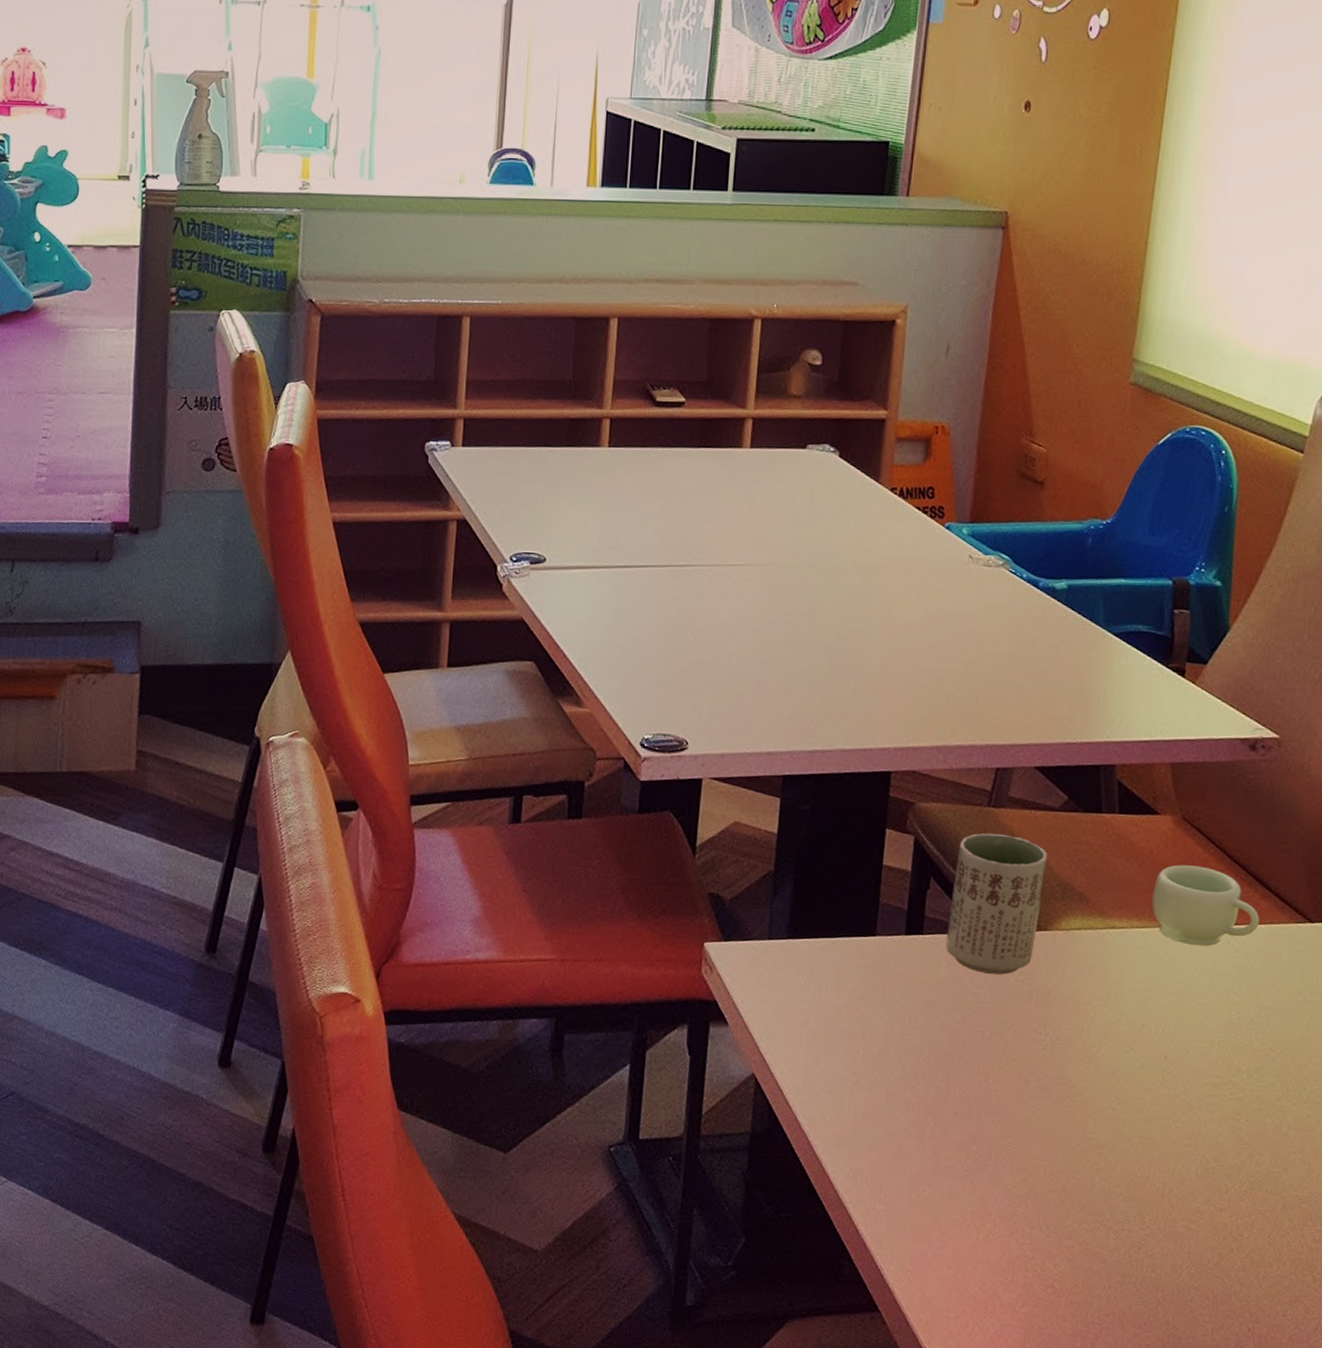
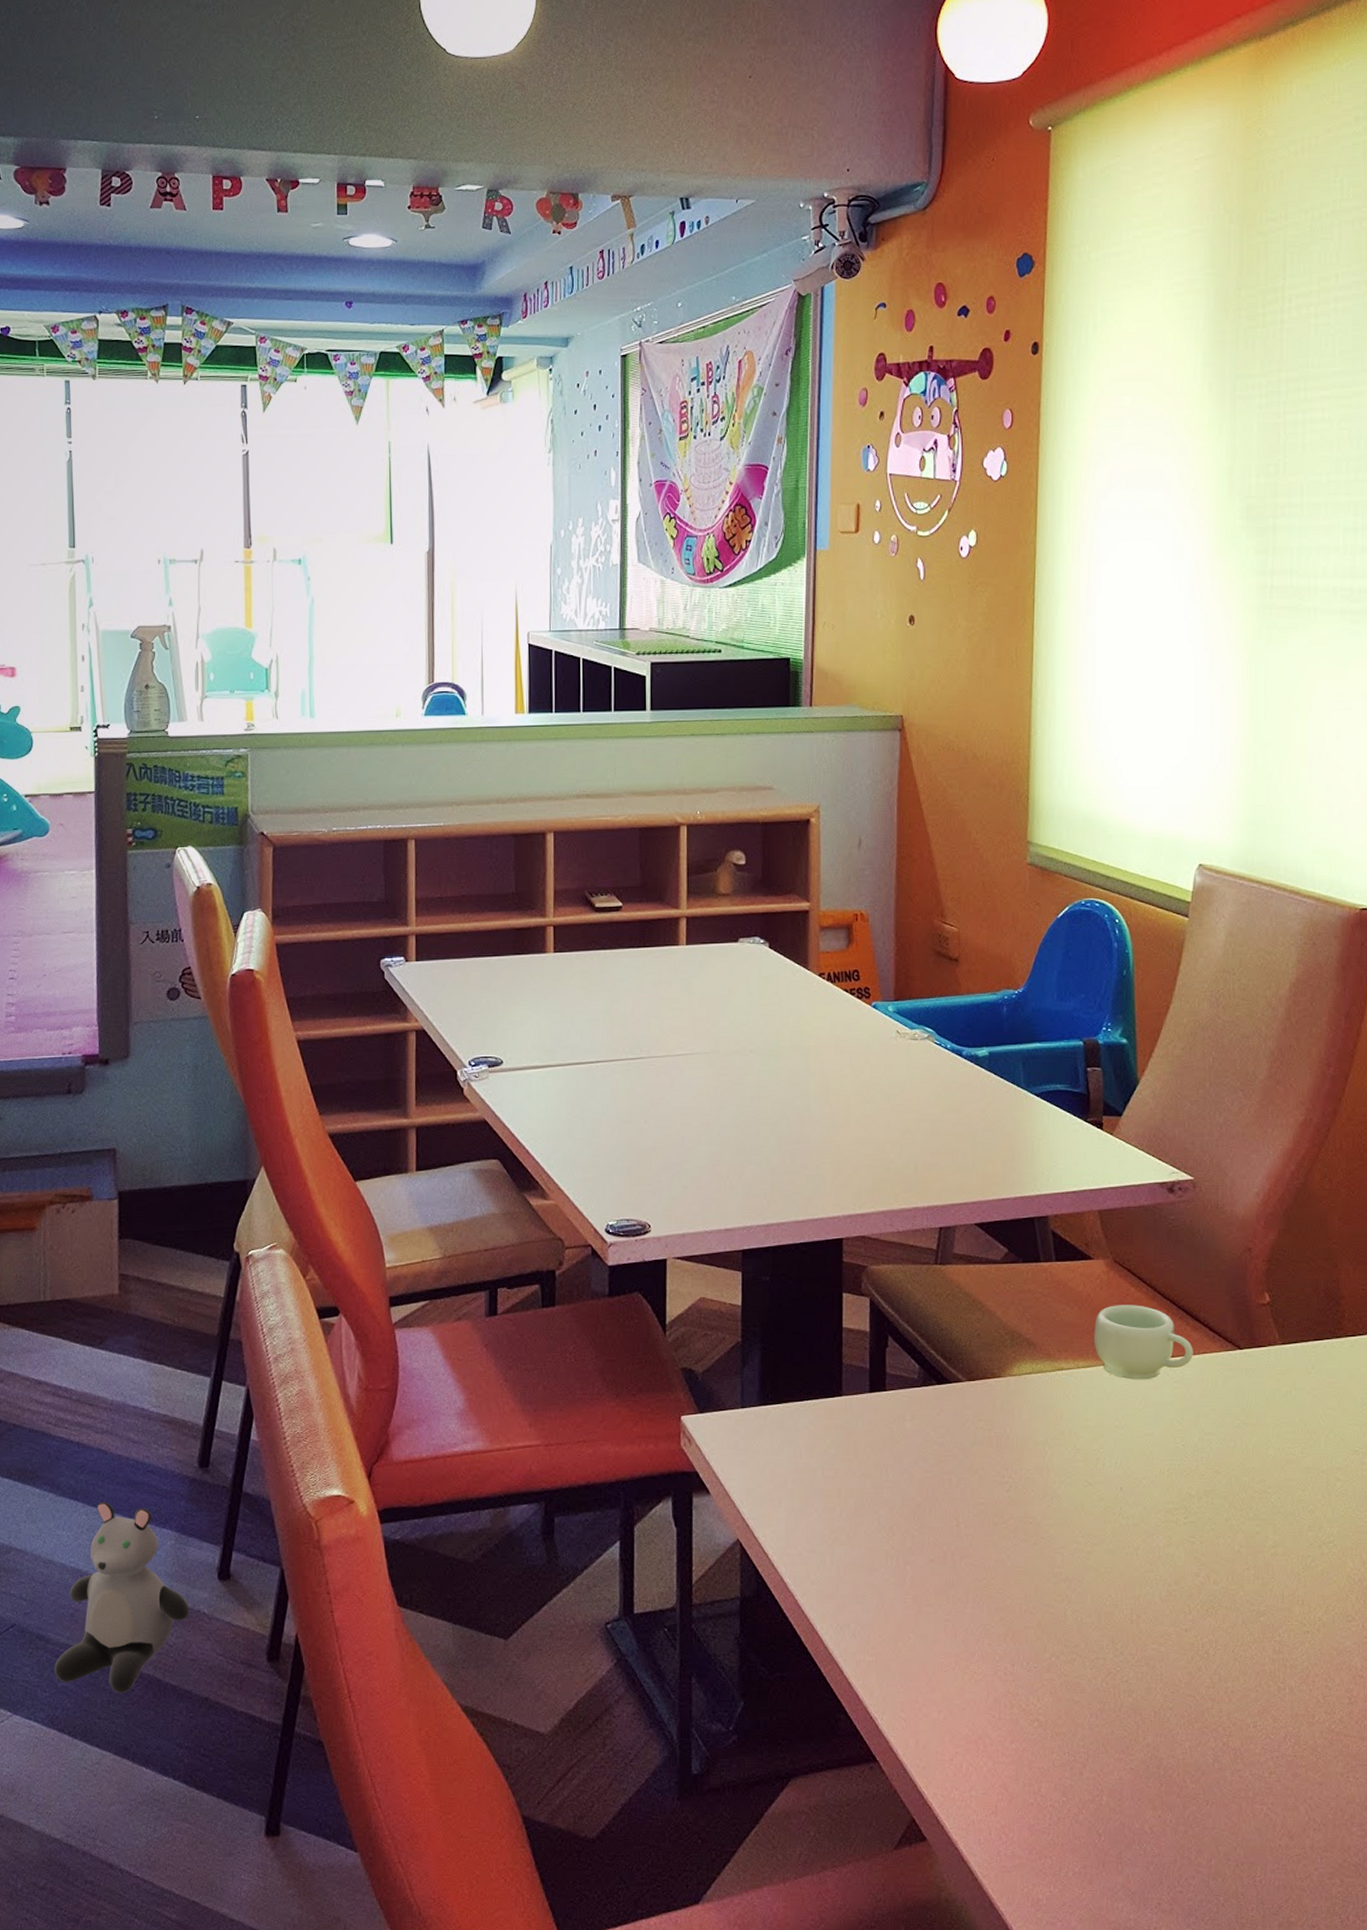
stuffed animal: none [51,979,188,1170] -> present [54,1502,190,1694]
cup: present [945,833,1048,975] -> none [908,1289,995,1423]

